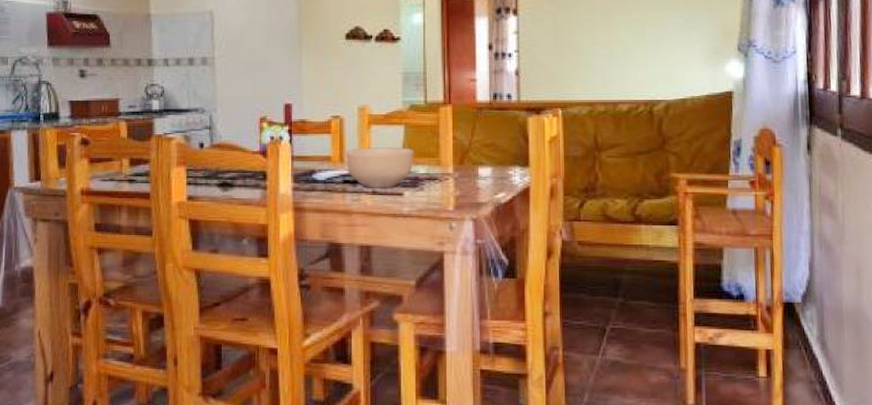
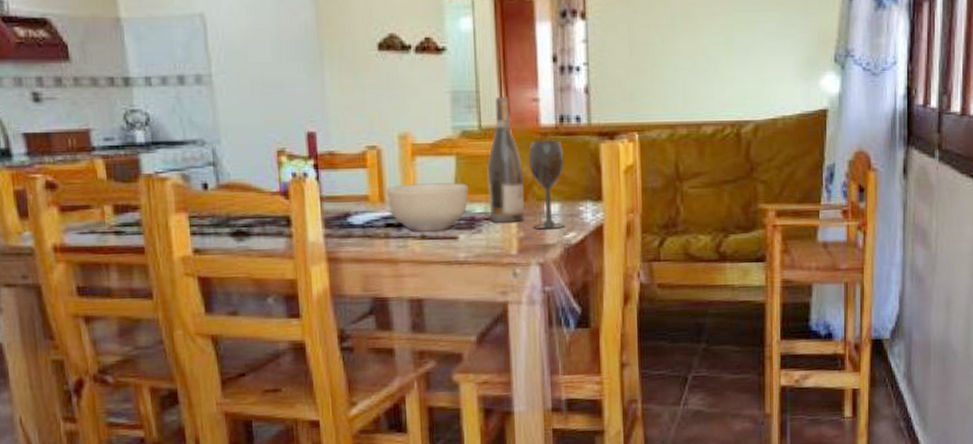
wine bottle: none [430,78,462,182] -> present [487,97,526,223]
wine glass: none [466,113,497,190] -> present [529,139,565,230]

